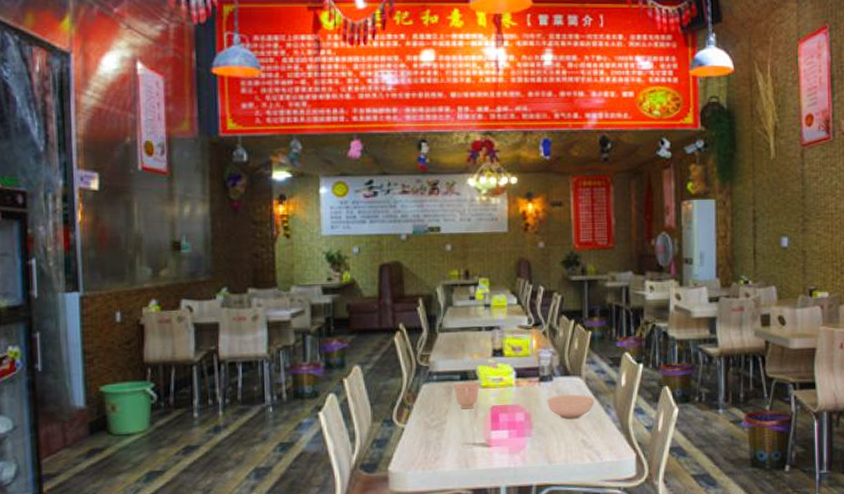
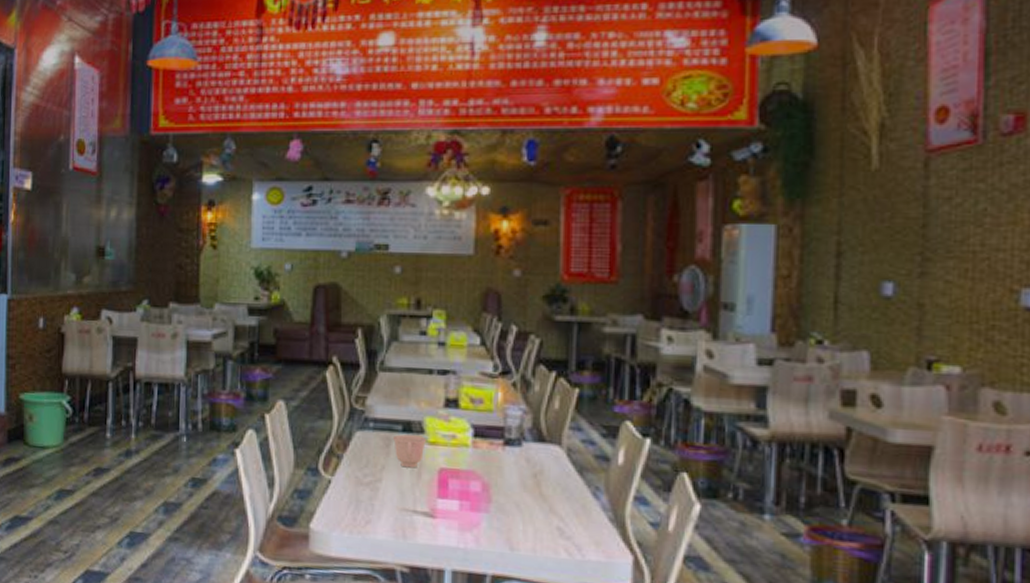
bowl: present [546,394,595,419] -> none [511,465,579,498]

